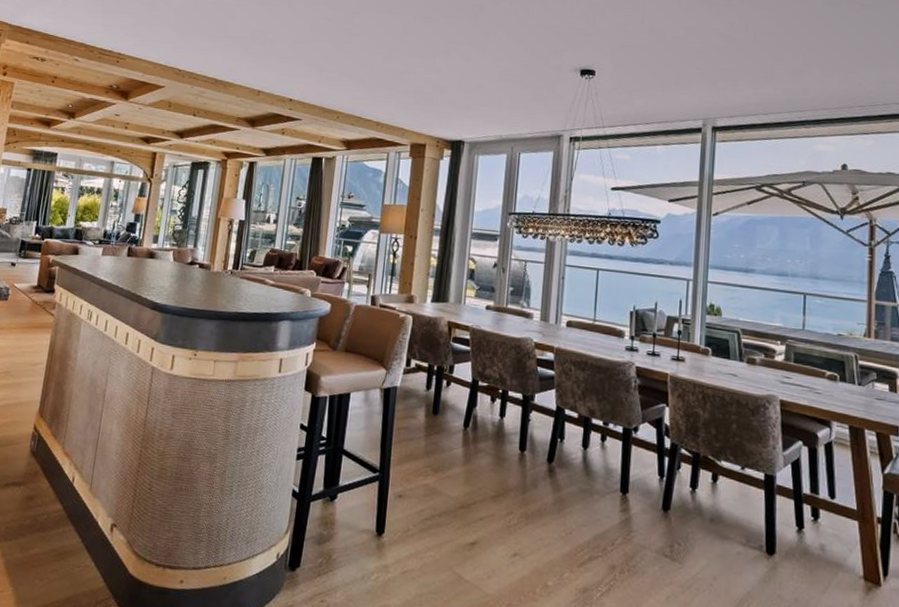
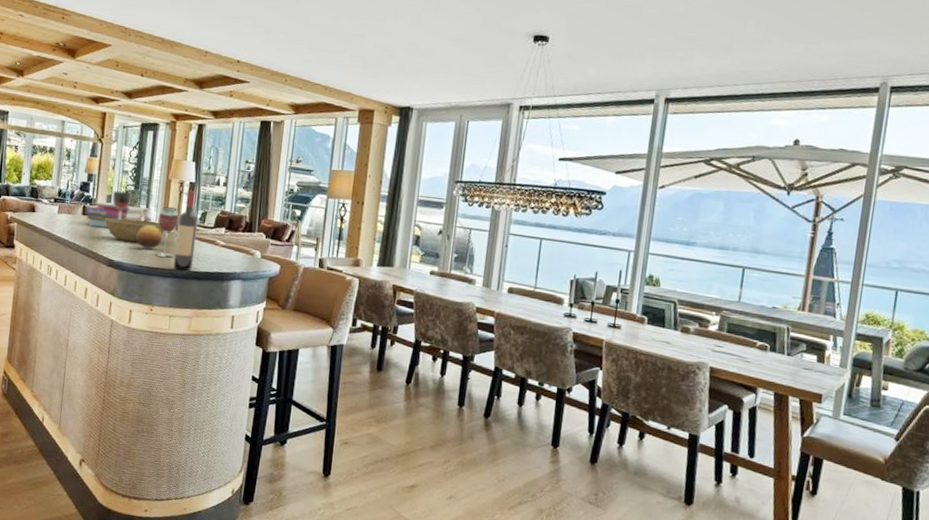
books: none [130,242,193,270] -> present [85,202,145,228]
bowl: none [150,258,212,284] -> present [105,218,165,243]
wineglass: none [154,230,180,275] -> present [109,190,133,234]
fruit: none [182,265,210,291] -> present [136,225,163,250]
wineglass: none [202,245,228,299] -> present [156,206,179,258]
wine bottle: none [220,228,247,312] -> present [173,190,199,271]

